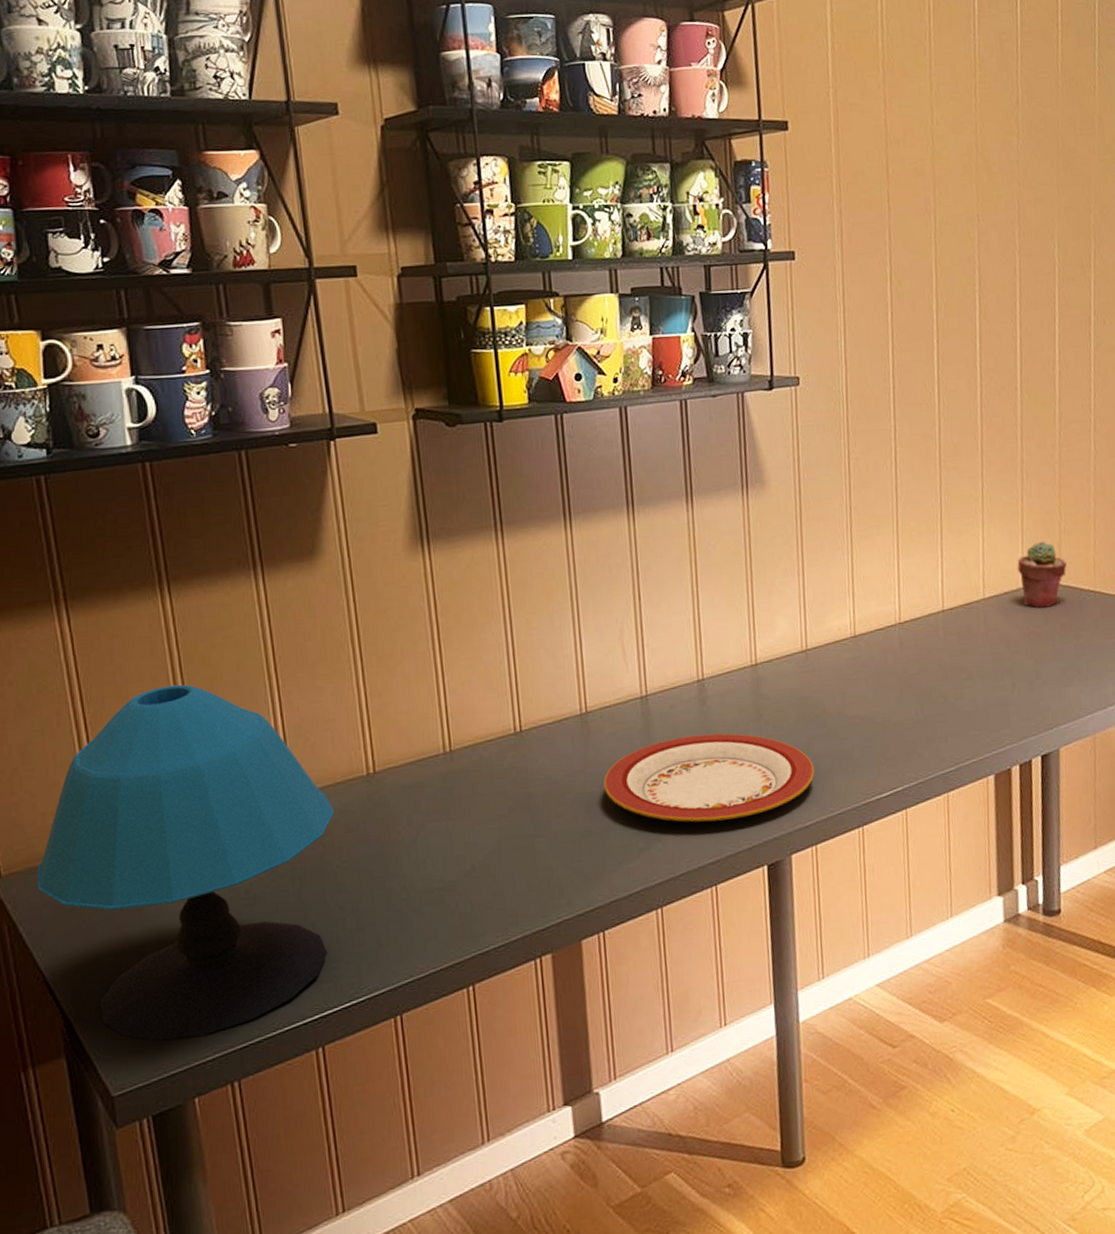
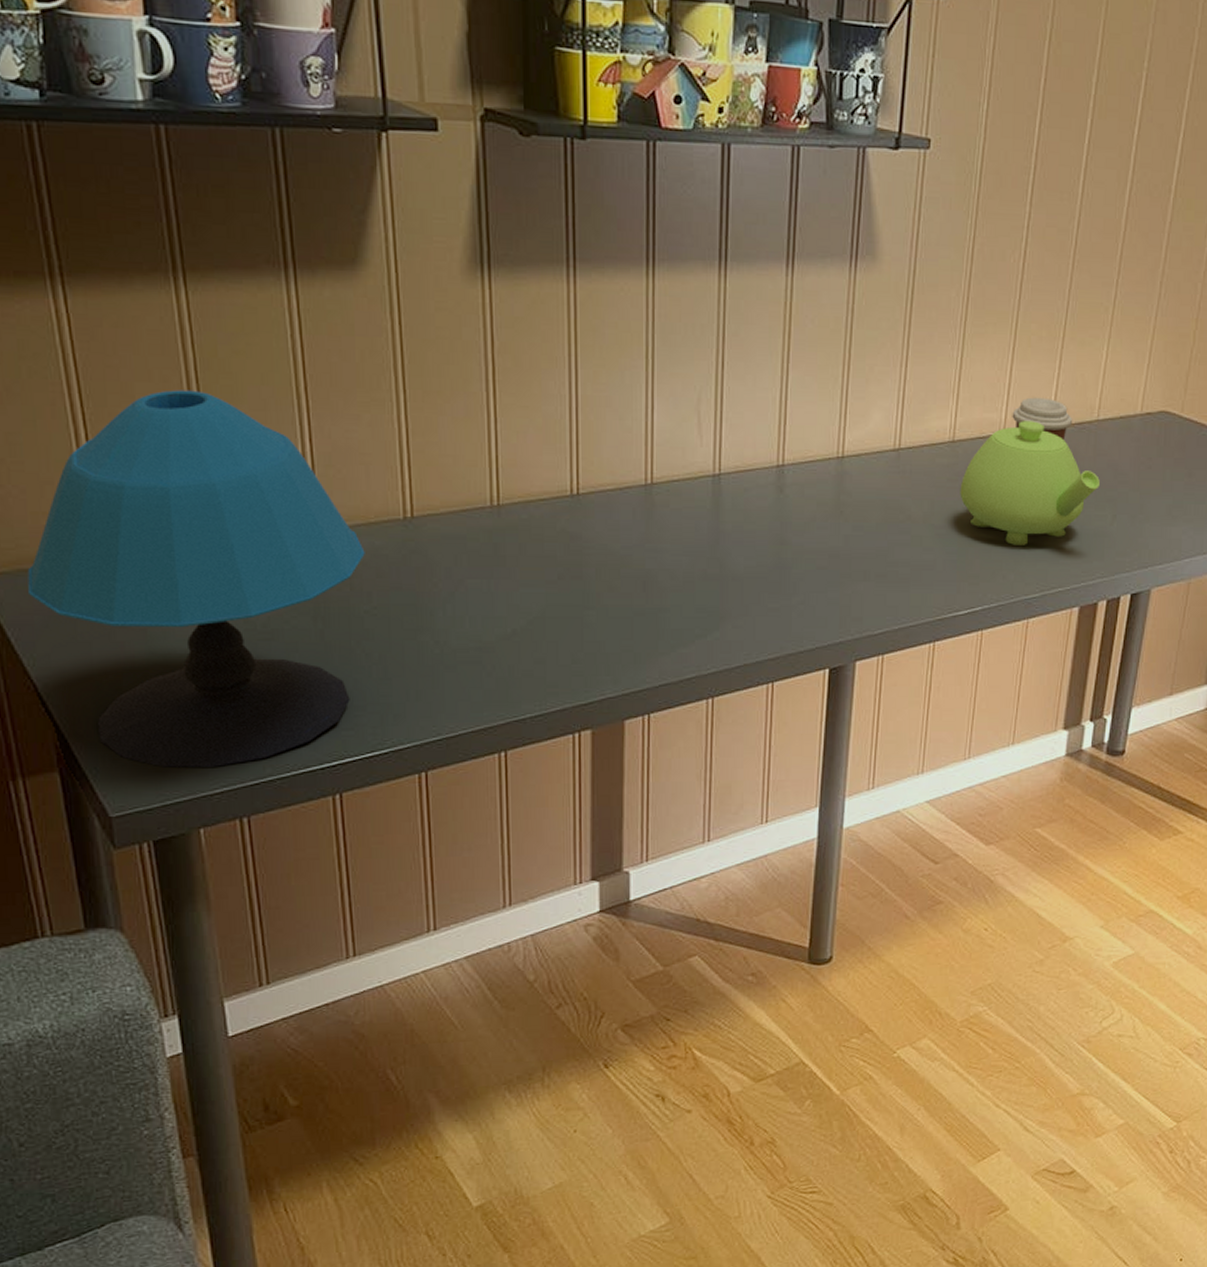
plate: present [604,733,815,823] -> none [664,524,891,617]
teapot: none [866,607,995,725] -> present [960,421,1100,545]
coffee cup: none [905,585,962,622] -> present [1012,397,1073,441]
potted succulent: present [1017,541,1067,608] -> none [1139,366,1192,439]

